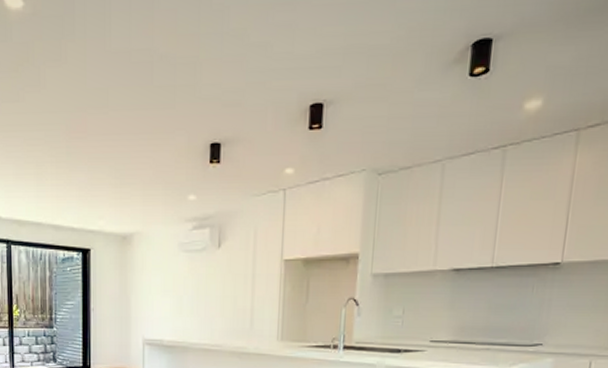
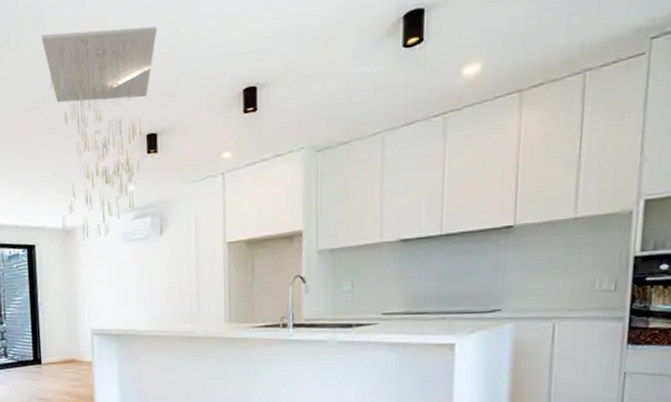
chandelier: none [107,29,228,248] -> present [41,26,158,241]

